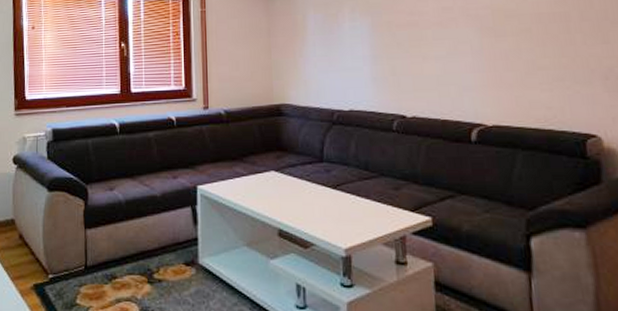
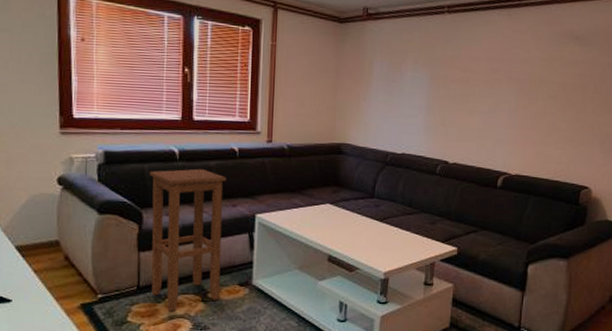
stool: none [93,140,166,294] -> present [149,168,227,312]

